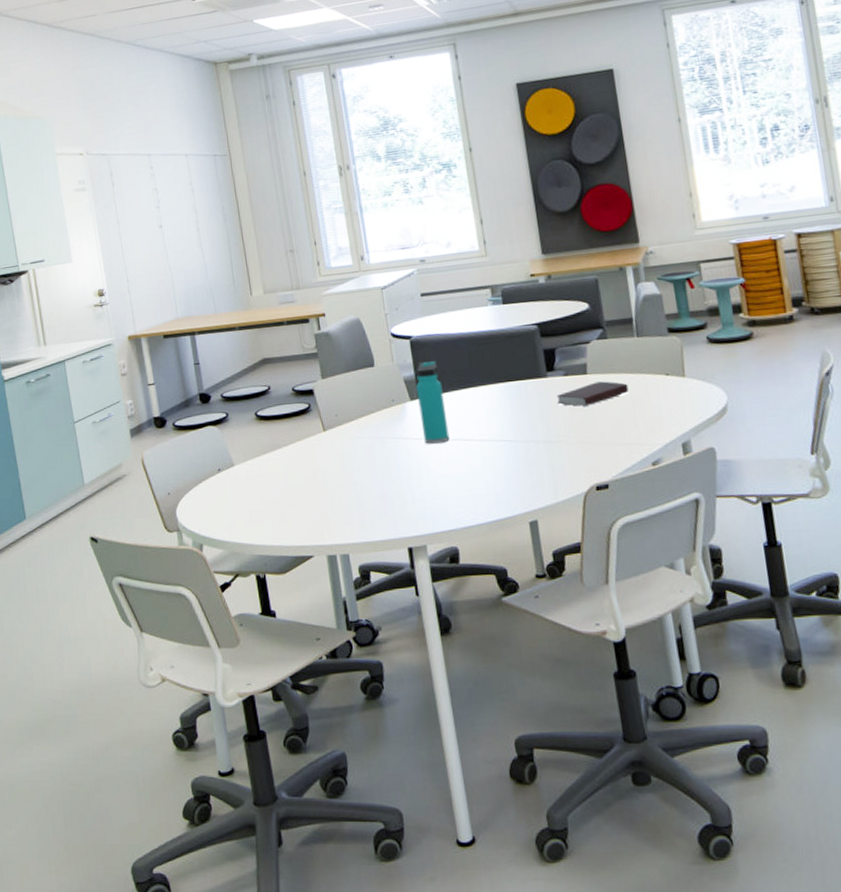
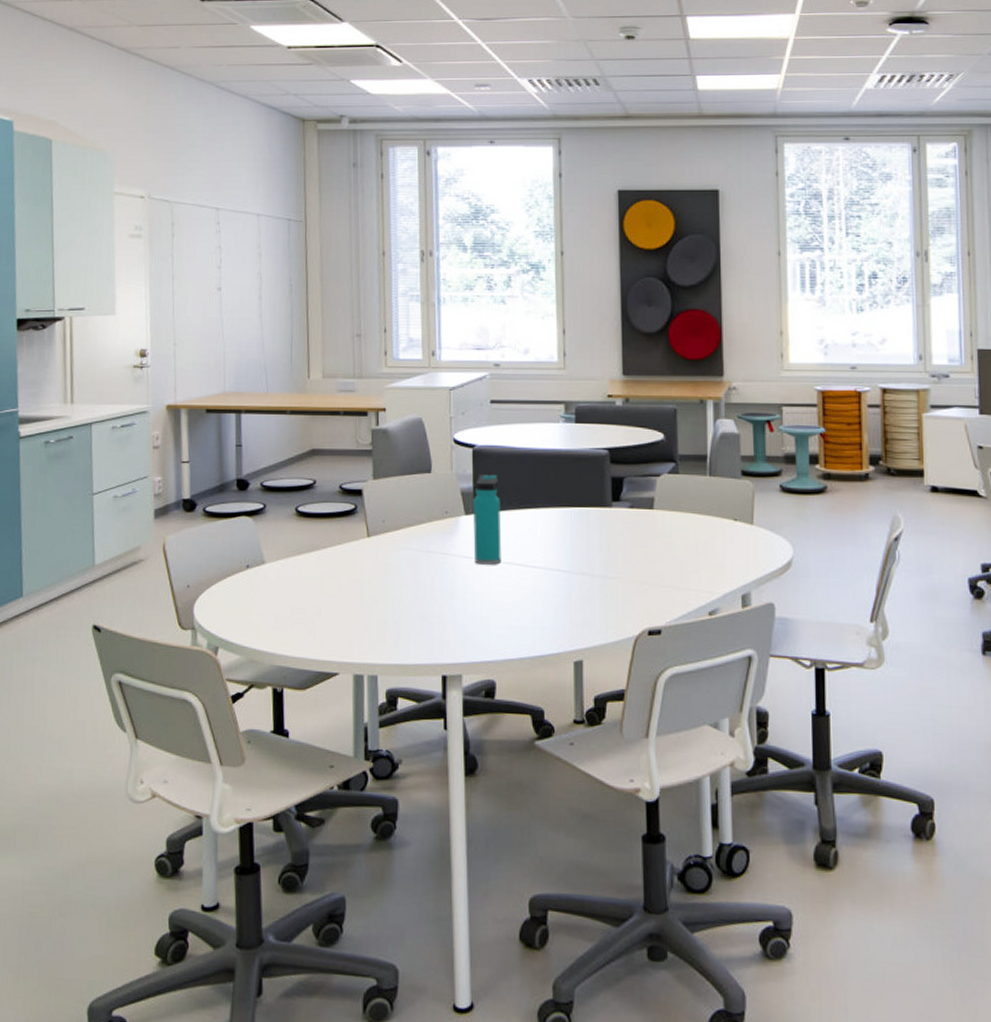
book: present [556,381,629,406] -> none [619,518,694,543]

